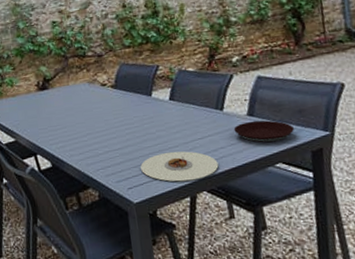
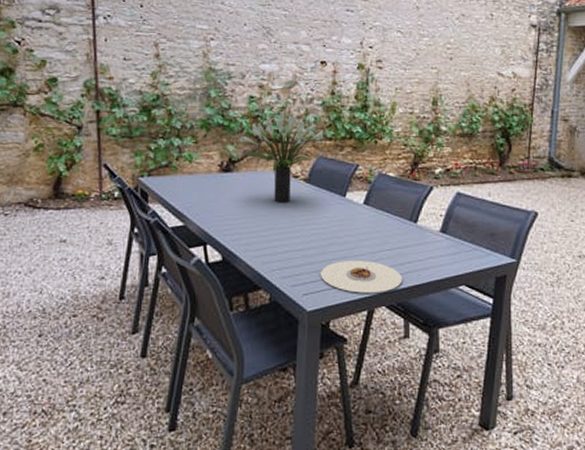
potted plant: none [50,31,123,110] -> present [240,113,324,203]
plate: present [233,120,294,143] -> none [424,238,483,263]

